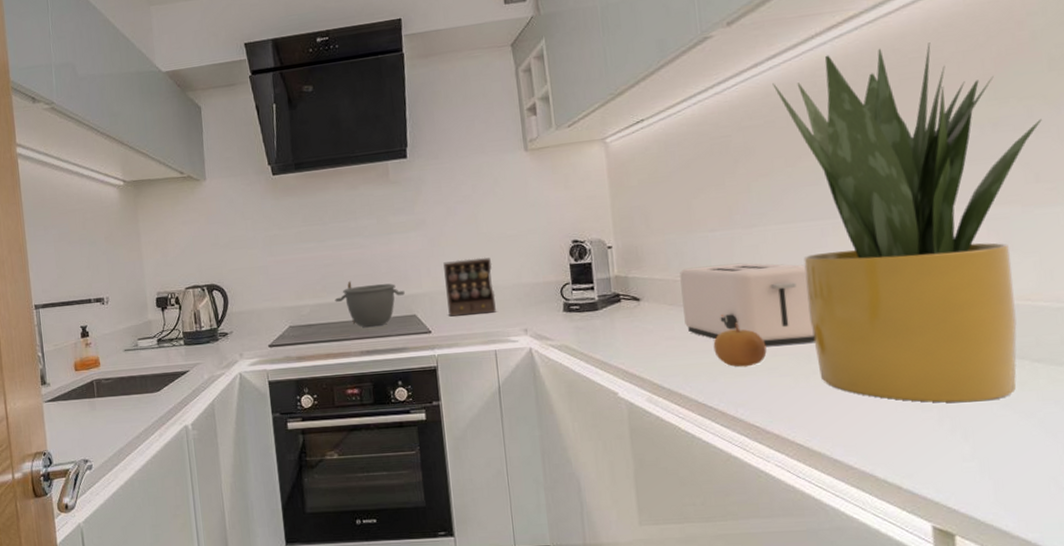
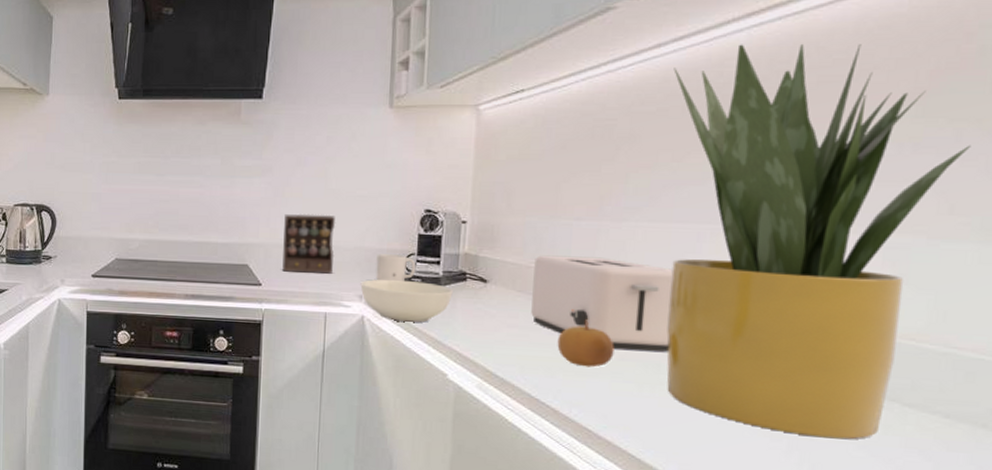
cooking pot: present [334,280,406,328] -> none [166,220,241,272]
bowl: none [523,308,611,349] -> present [360,279,453,323]
mug: none [534,285,573,313] -> present [376,254,416,281]

